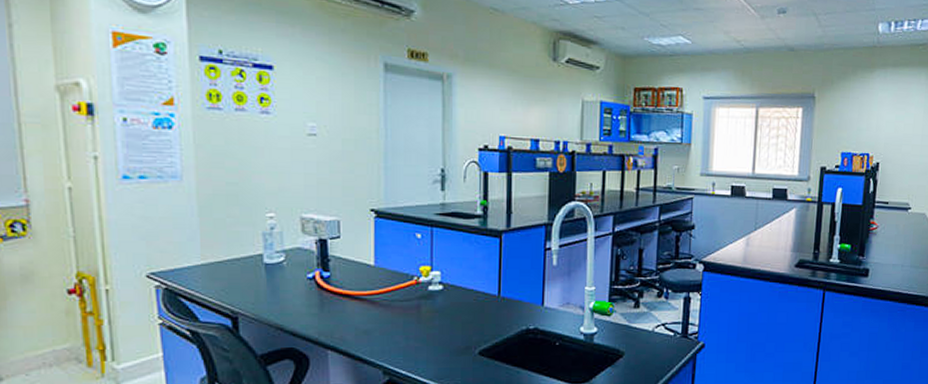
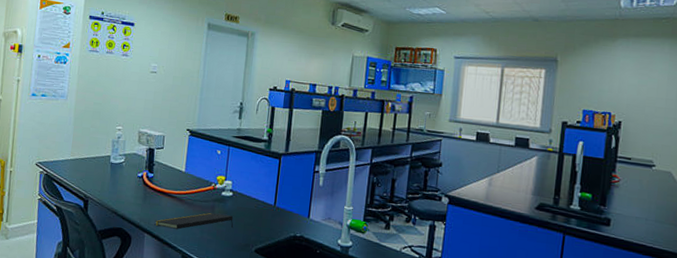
notepad: none [340,314,448,340] -> present [154,213,234,229]

